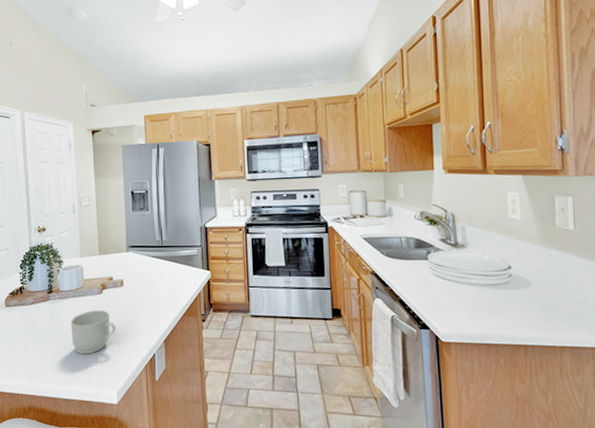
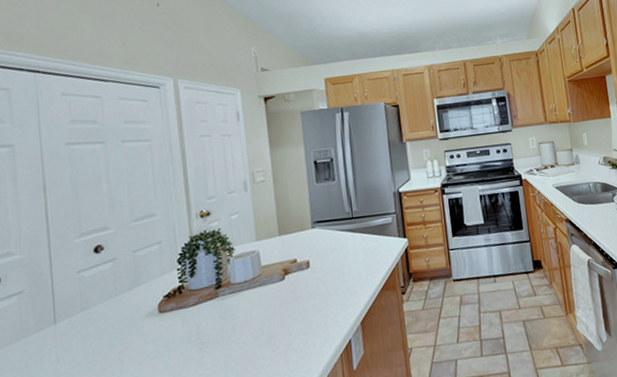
mug: present [70,310,116,355] -> none [246,298,303,355]

